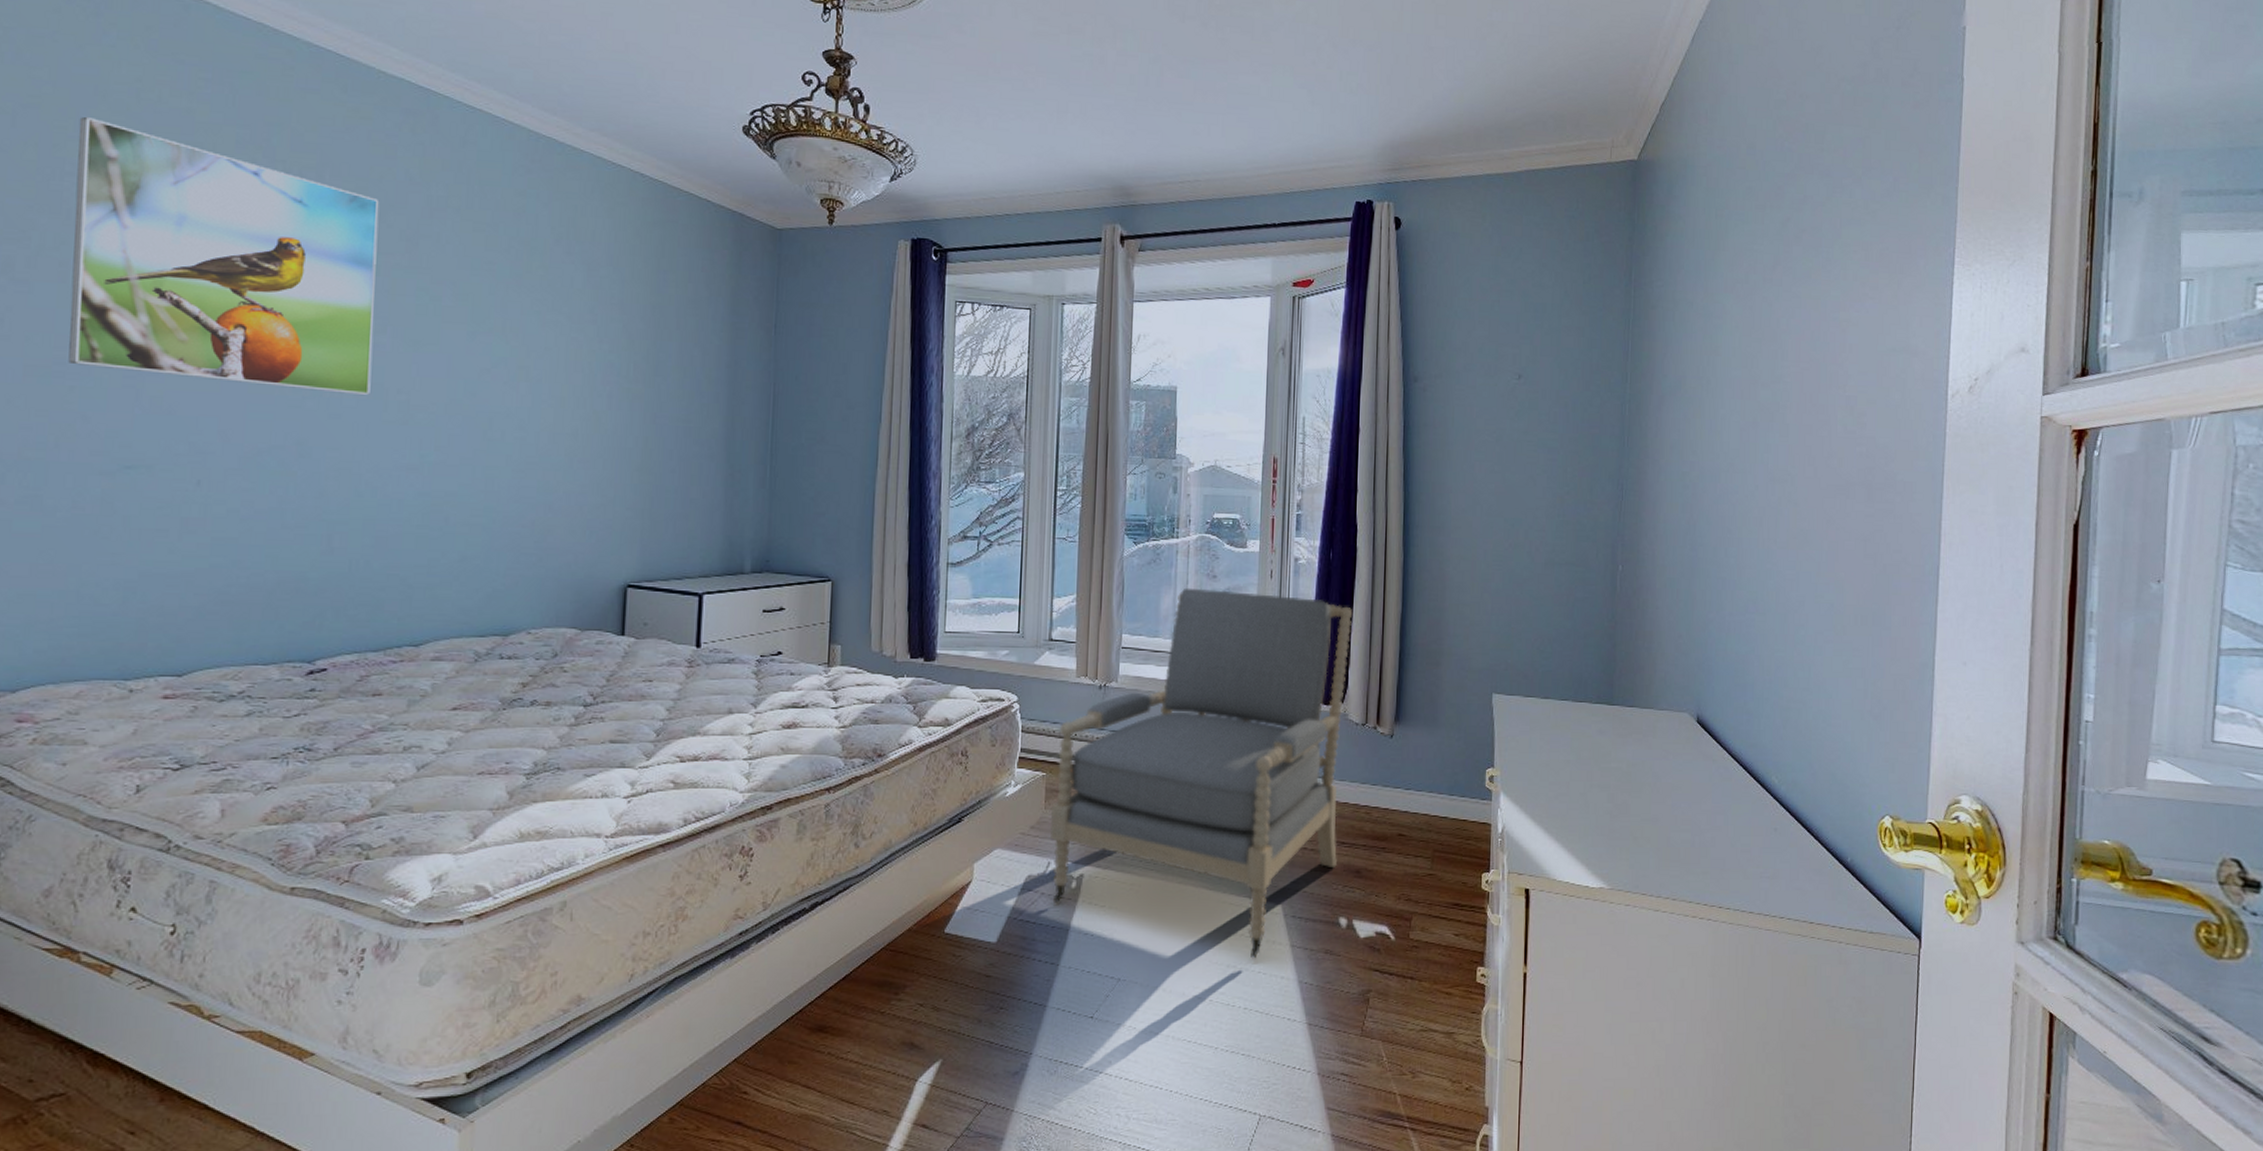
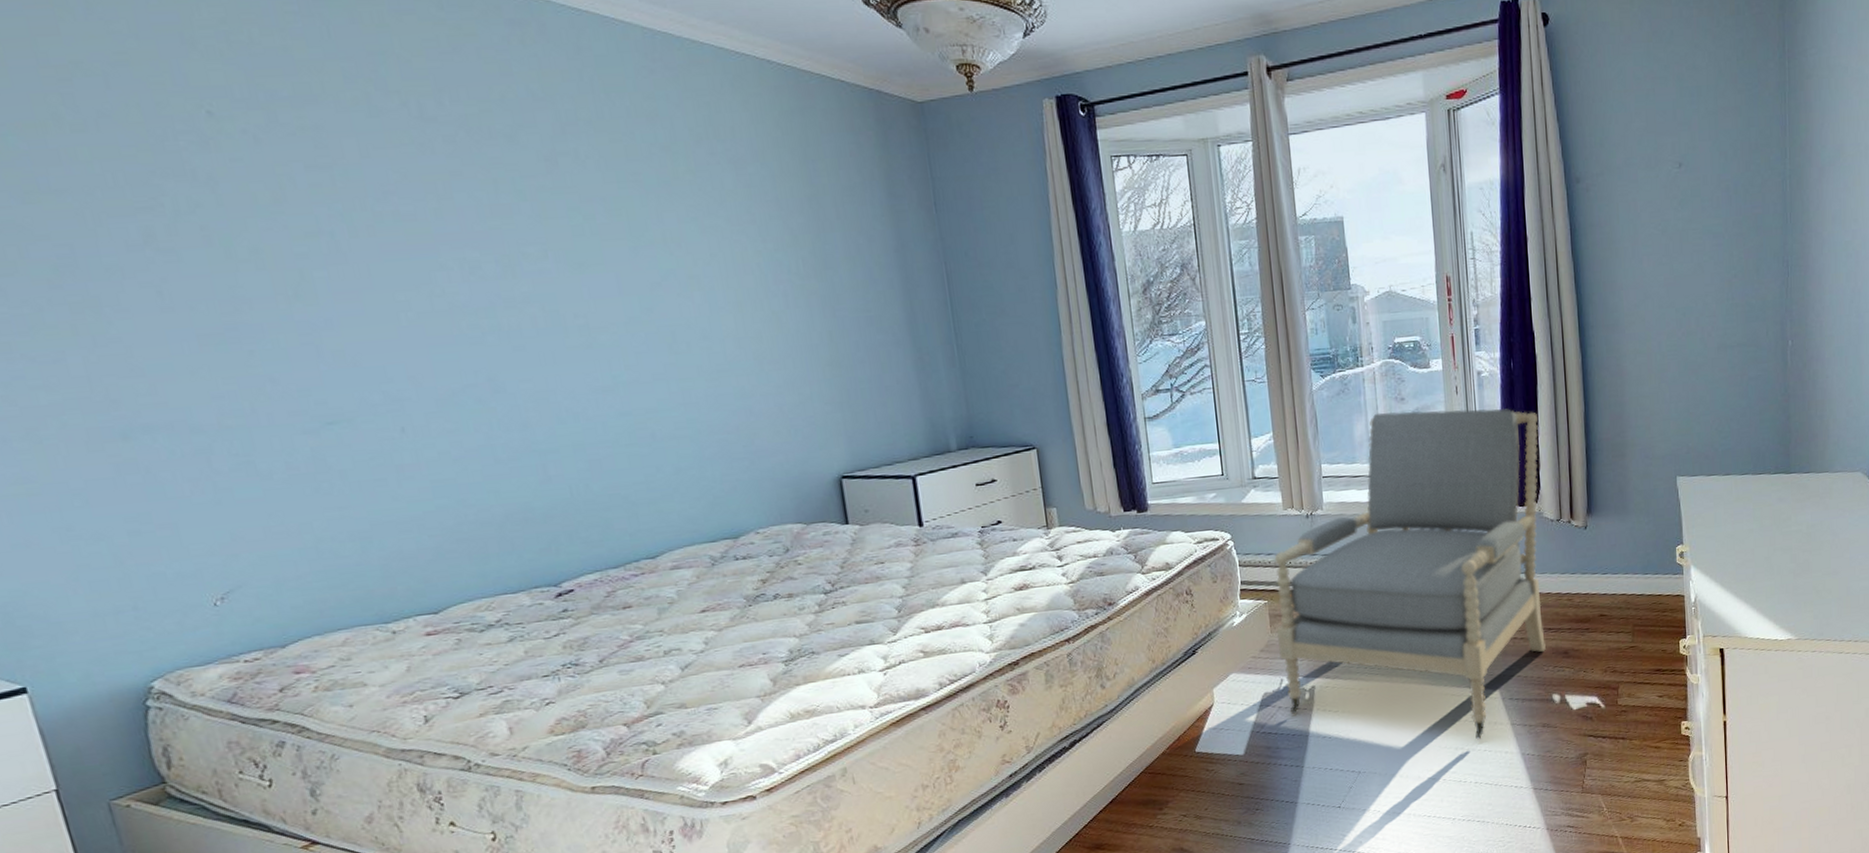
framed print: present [68,116,380,396] -> none [174,68,548,329]

